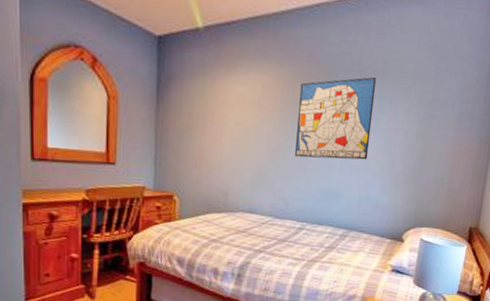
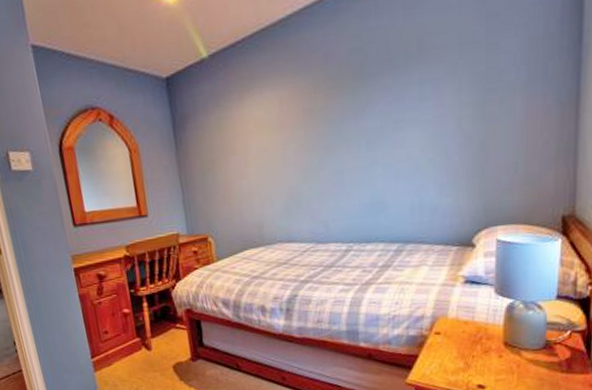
wall art: present [295,76,377,160] -> none [321,60,415,173]

